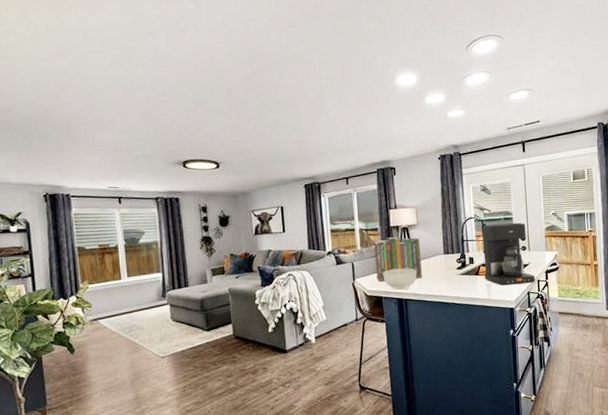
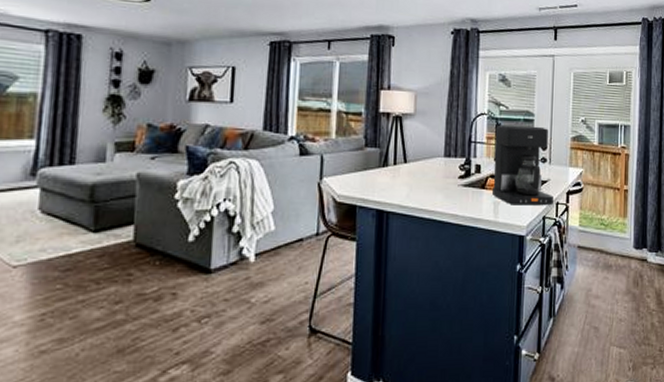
books: present [374,237,422,282] -> none [352,127,415,186]
bowl: present [383,268,417,291] -> none [361,169,406,199]

